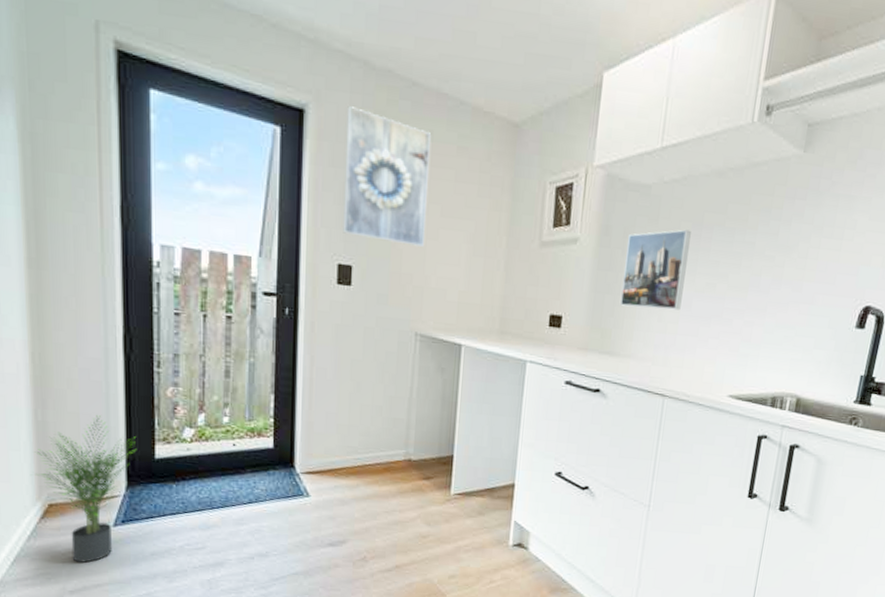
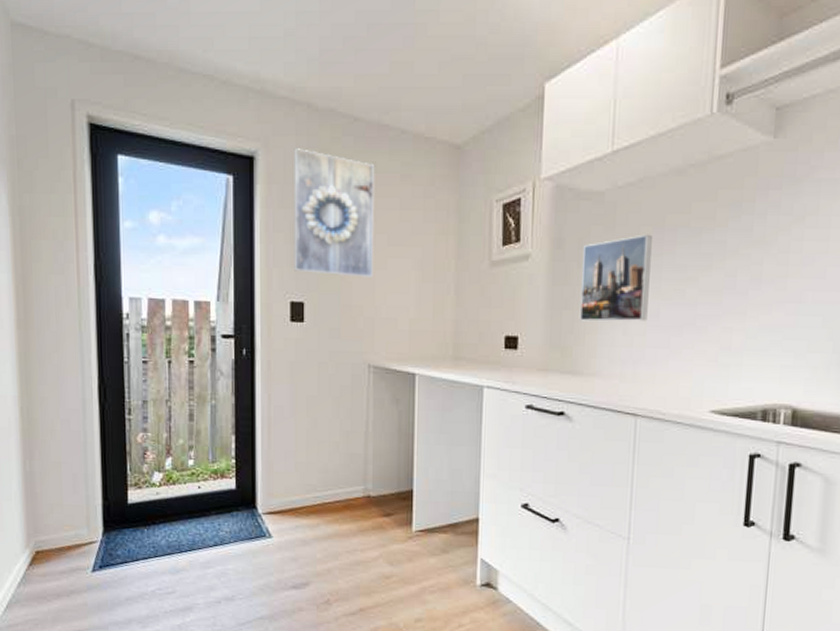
potted plant: present [35,415,137,563] -> none [24,464,112,608]

